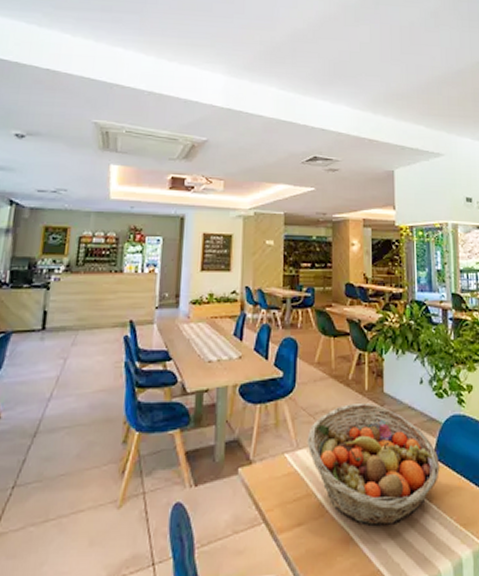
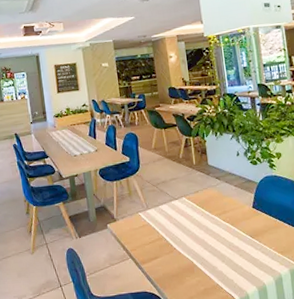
fruit basket: present [307,402,440,527] -> none [153,173,259,257]

